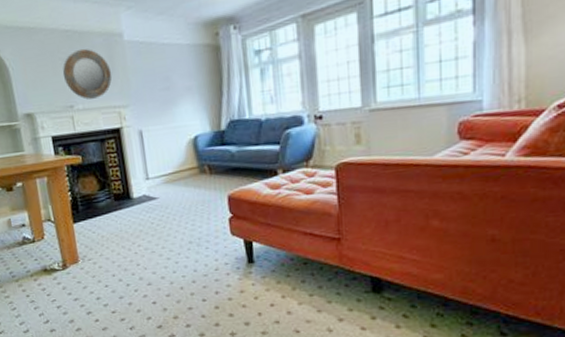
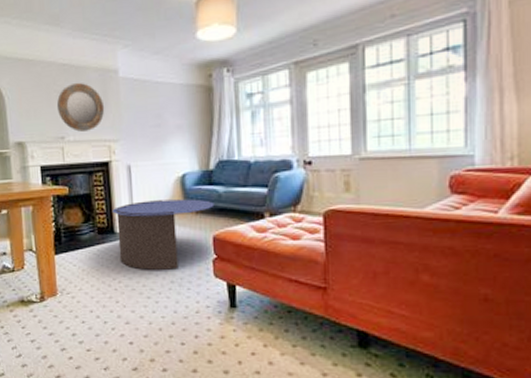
coffee table: none [126,160,228,233] -> present [112,199,214,270]

